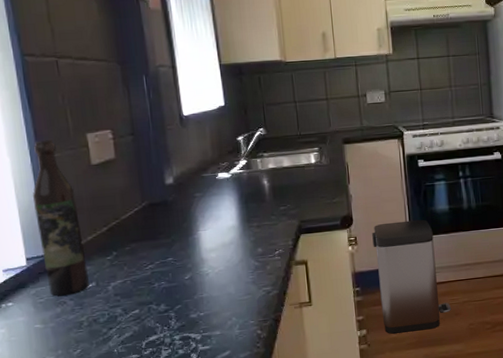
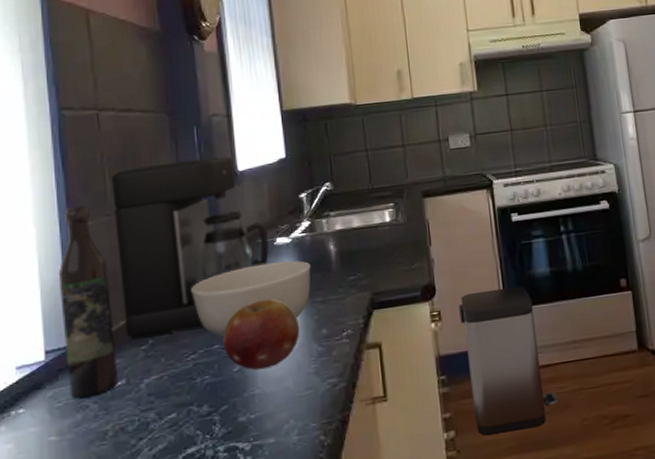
coffee maker: none [73,102,212,250] -> present [111,156,269,338]
bowl: none [147,192,248,253] -> present [191,260,311,339]
fruit: none [175,222,240,278] -> present [223,298,300,370]

